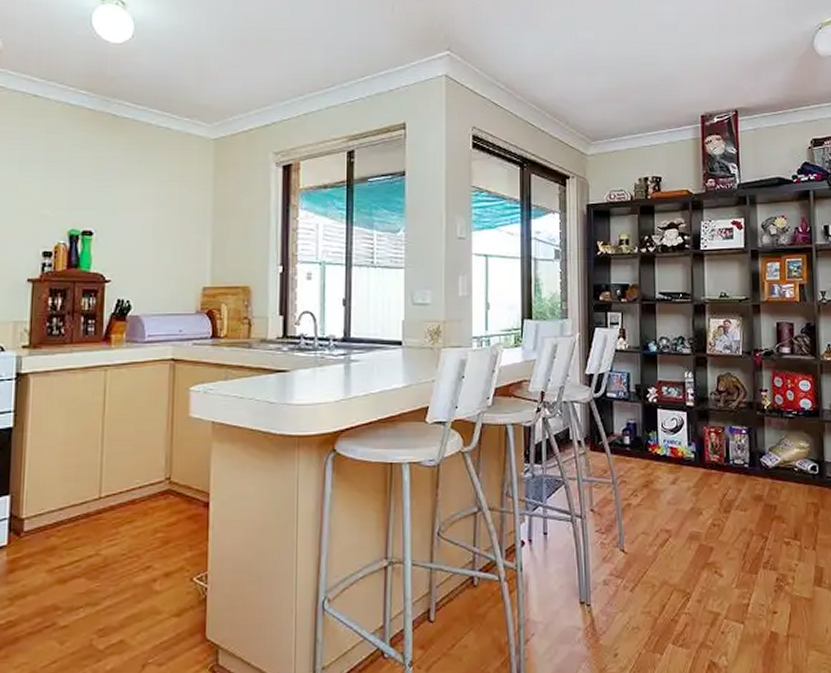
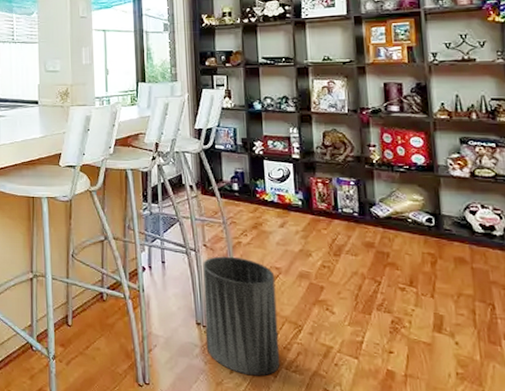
trash can: none [589,521,667,657] -> present [203,256,280,376]

